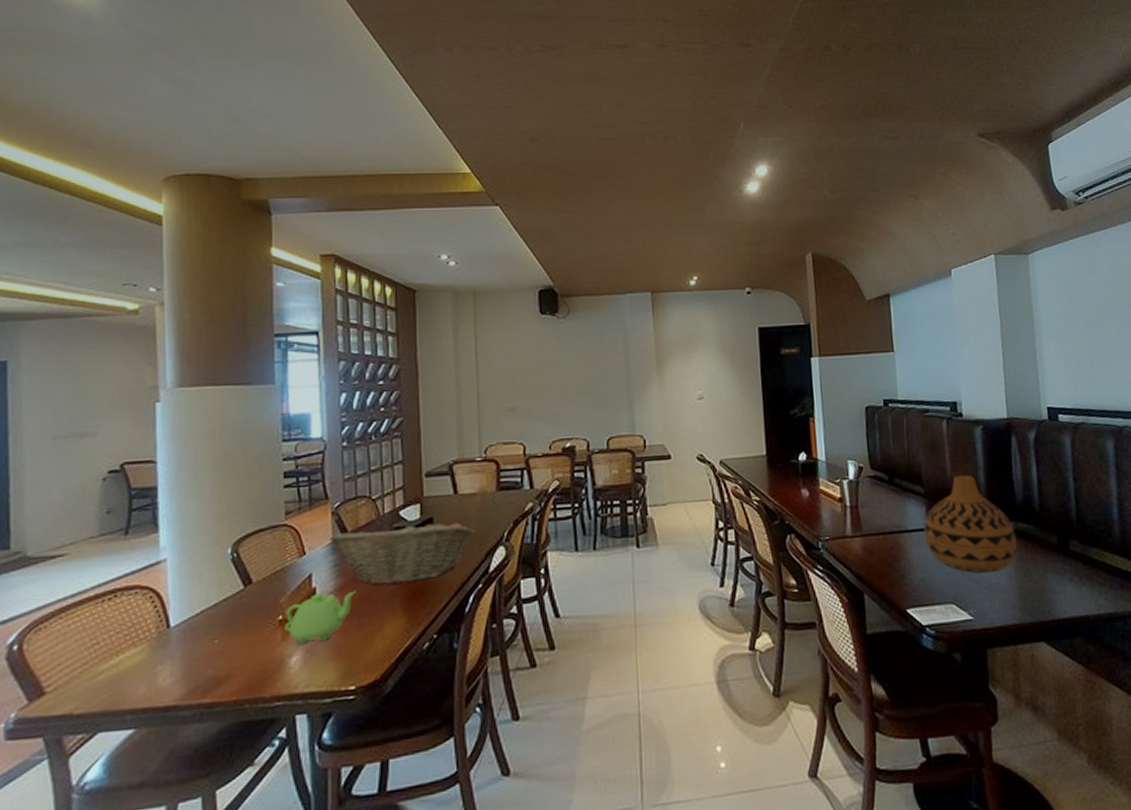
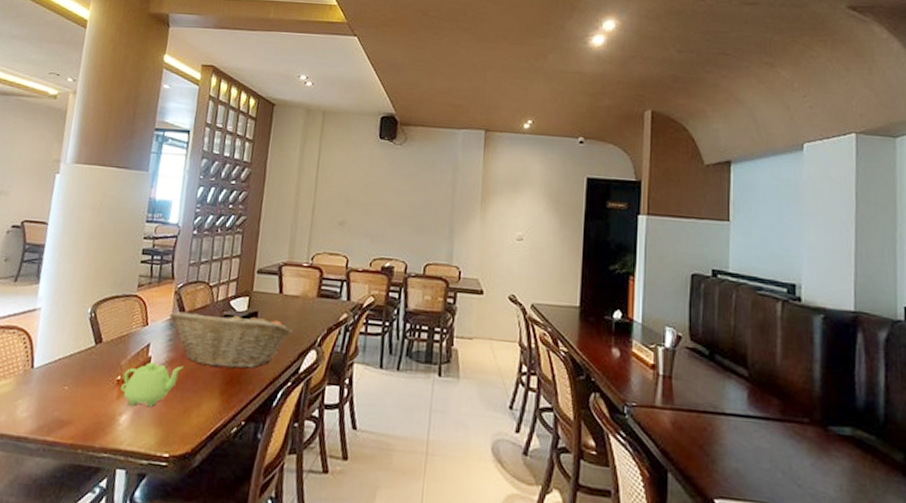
vase: present [923,475,1018,574] -> none [743,364,854,480]

